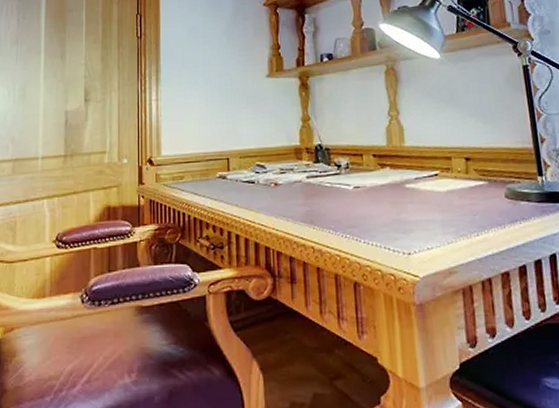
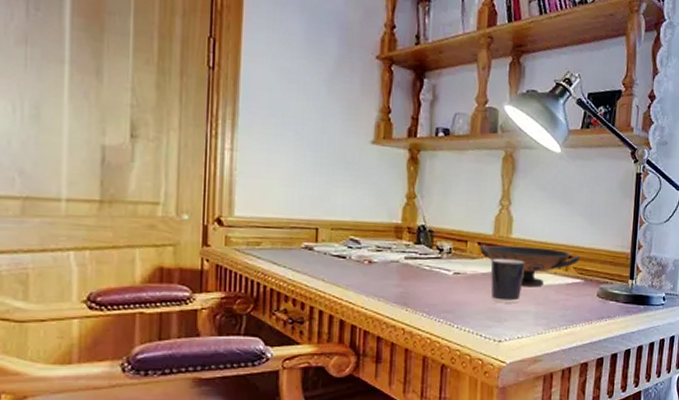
decorative bowl: none [376,152,479,195] -> present [480,244,580,287]
mug: none [388,167,424,214] -> present [490,258,526,303]

